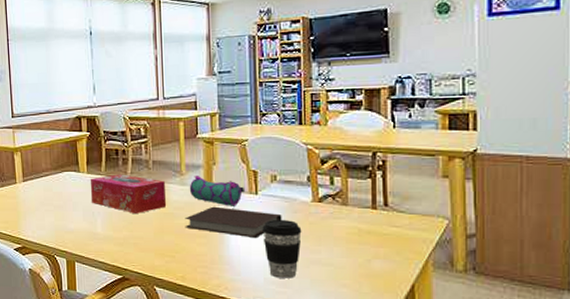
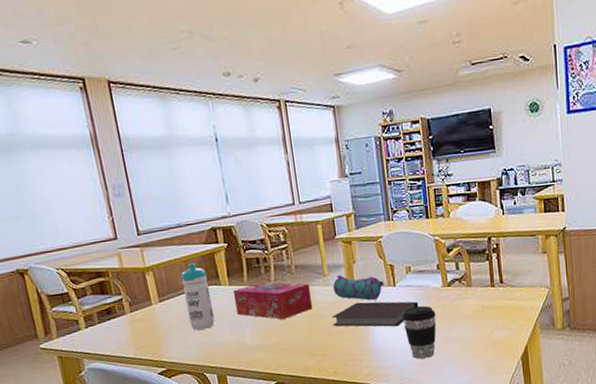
water bottle: none [44,148,70,213] -> present [180,263,215,330]

